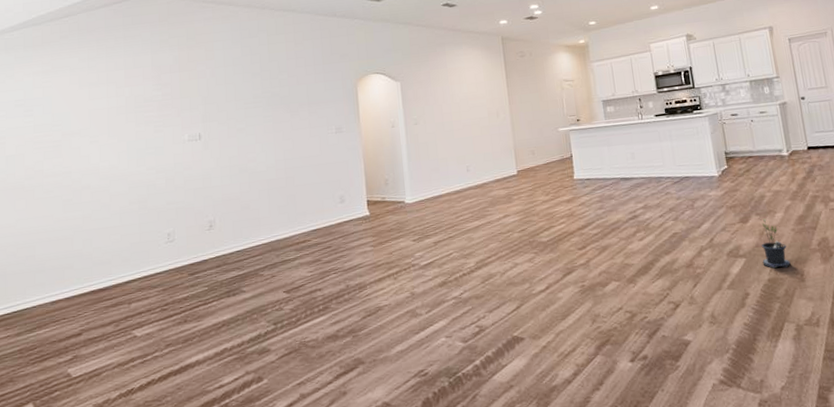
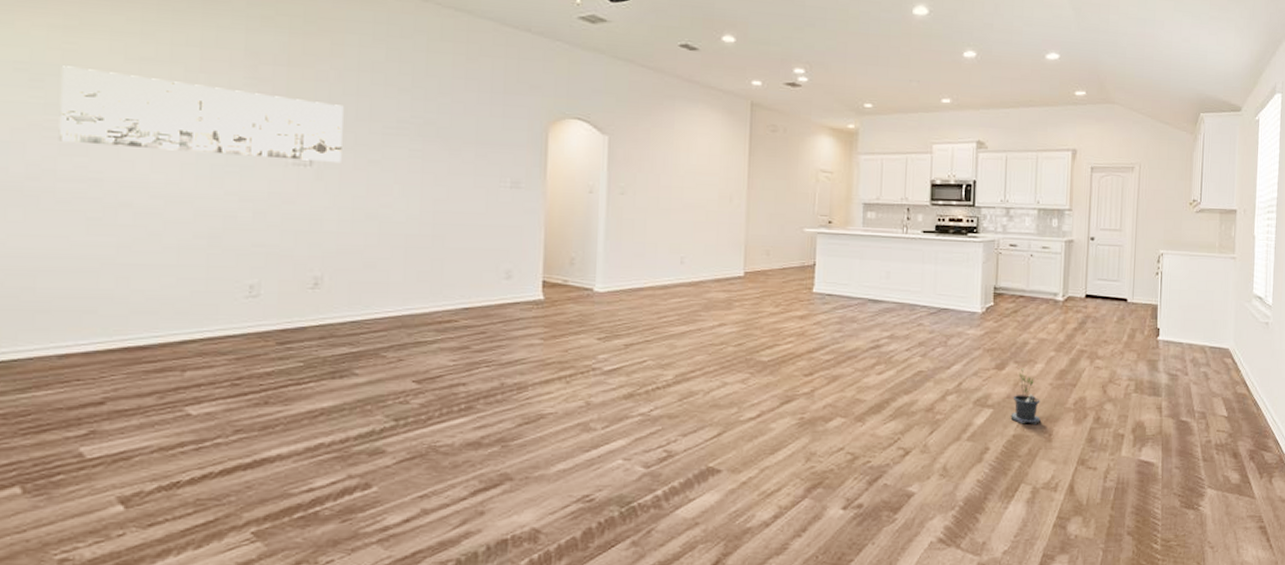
wall art: none [43,93,219,150] -> present [60,66,344,164]

